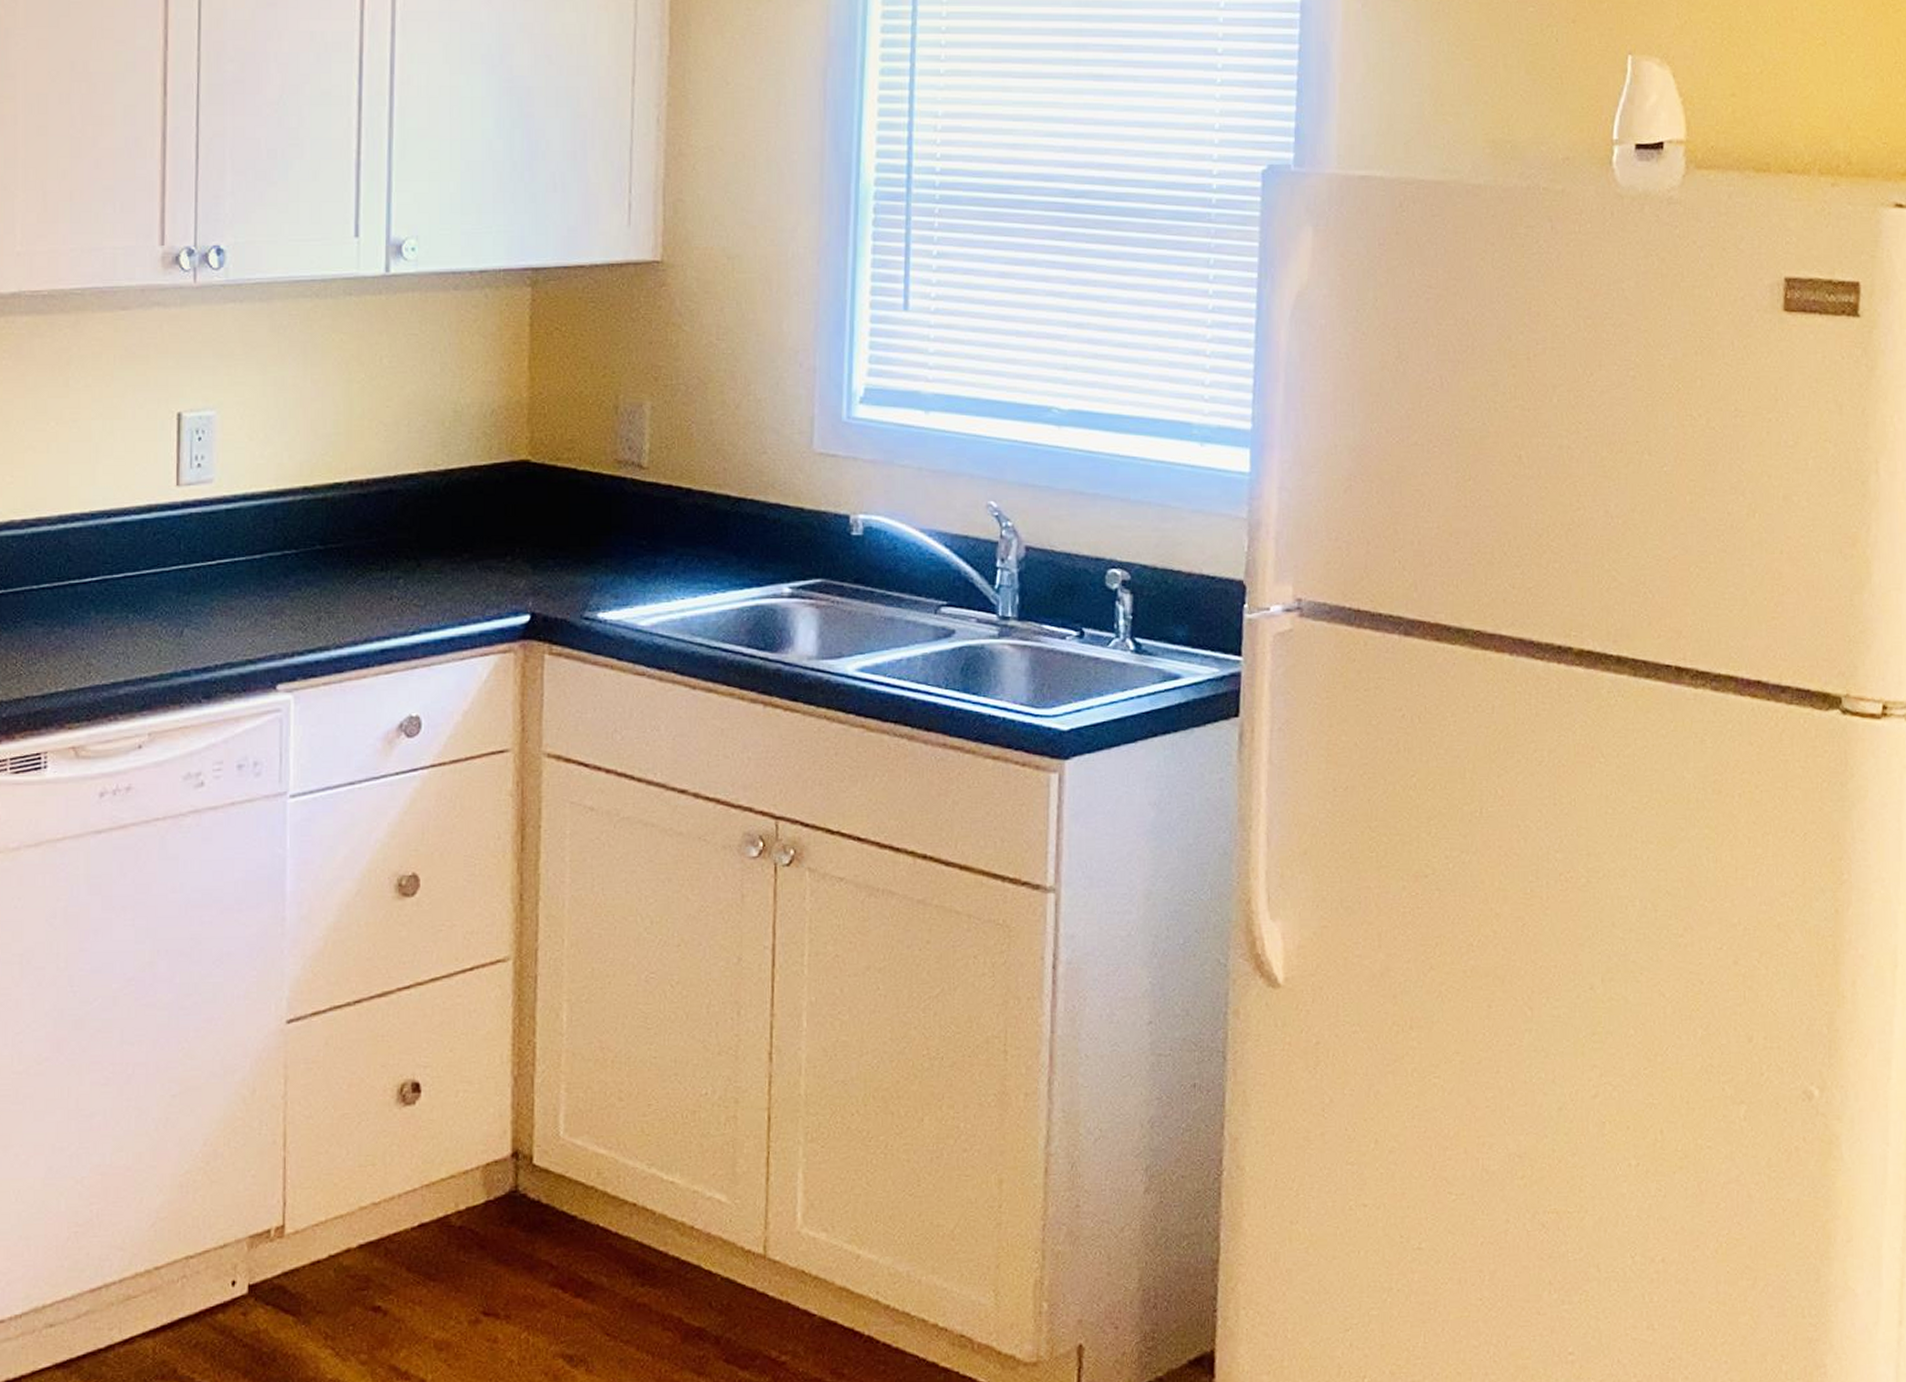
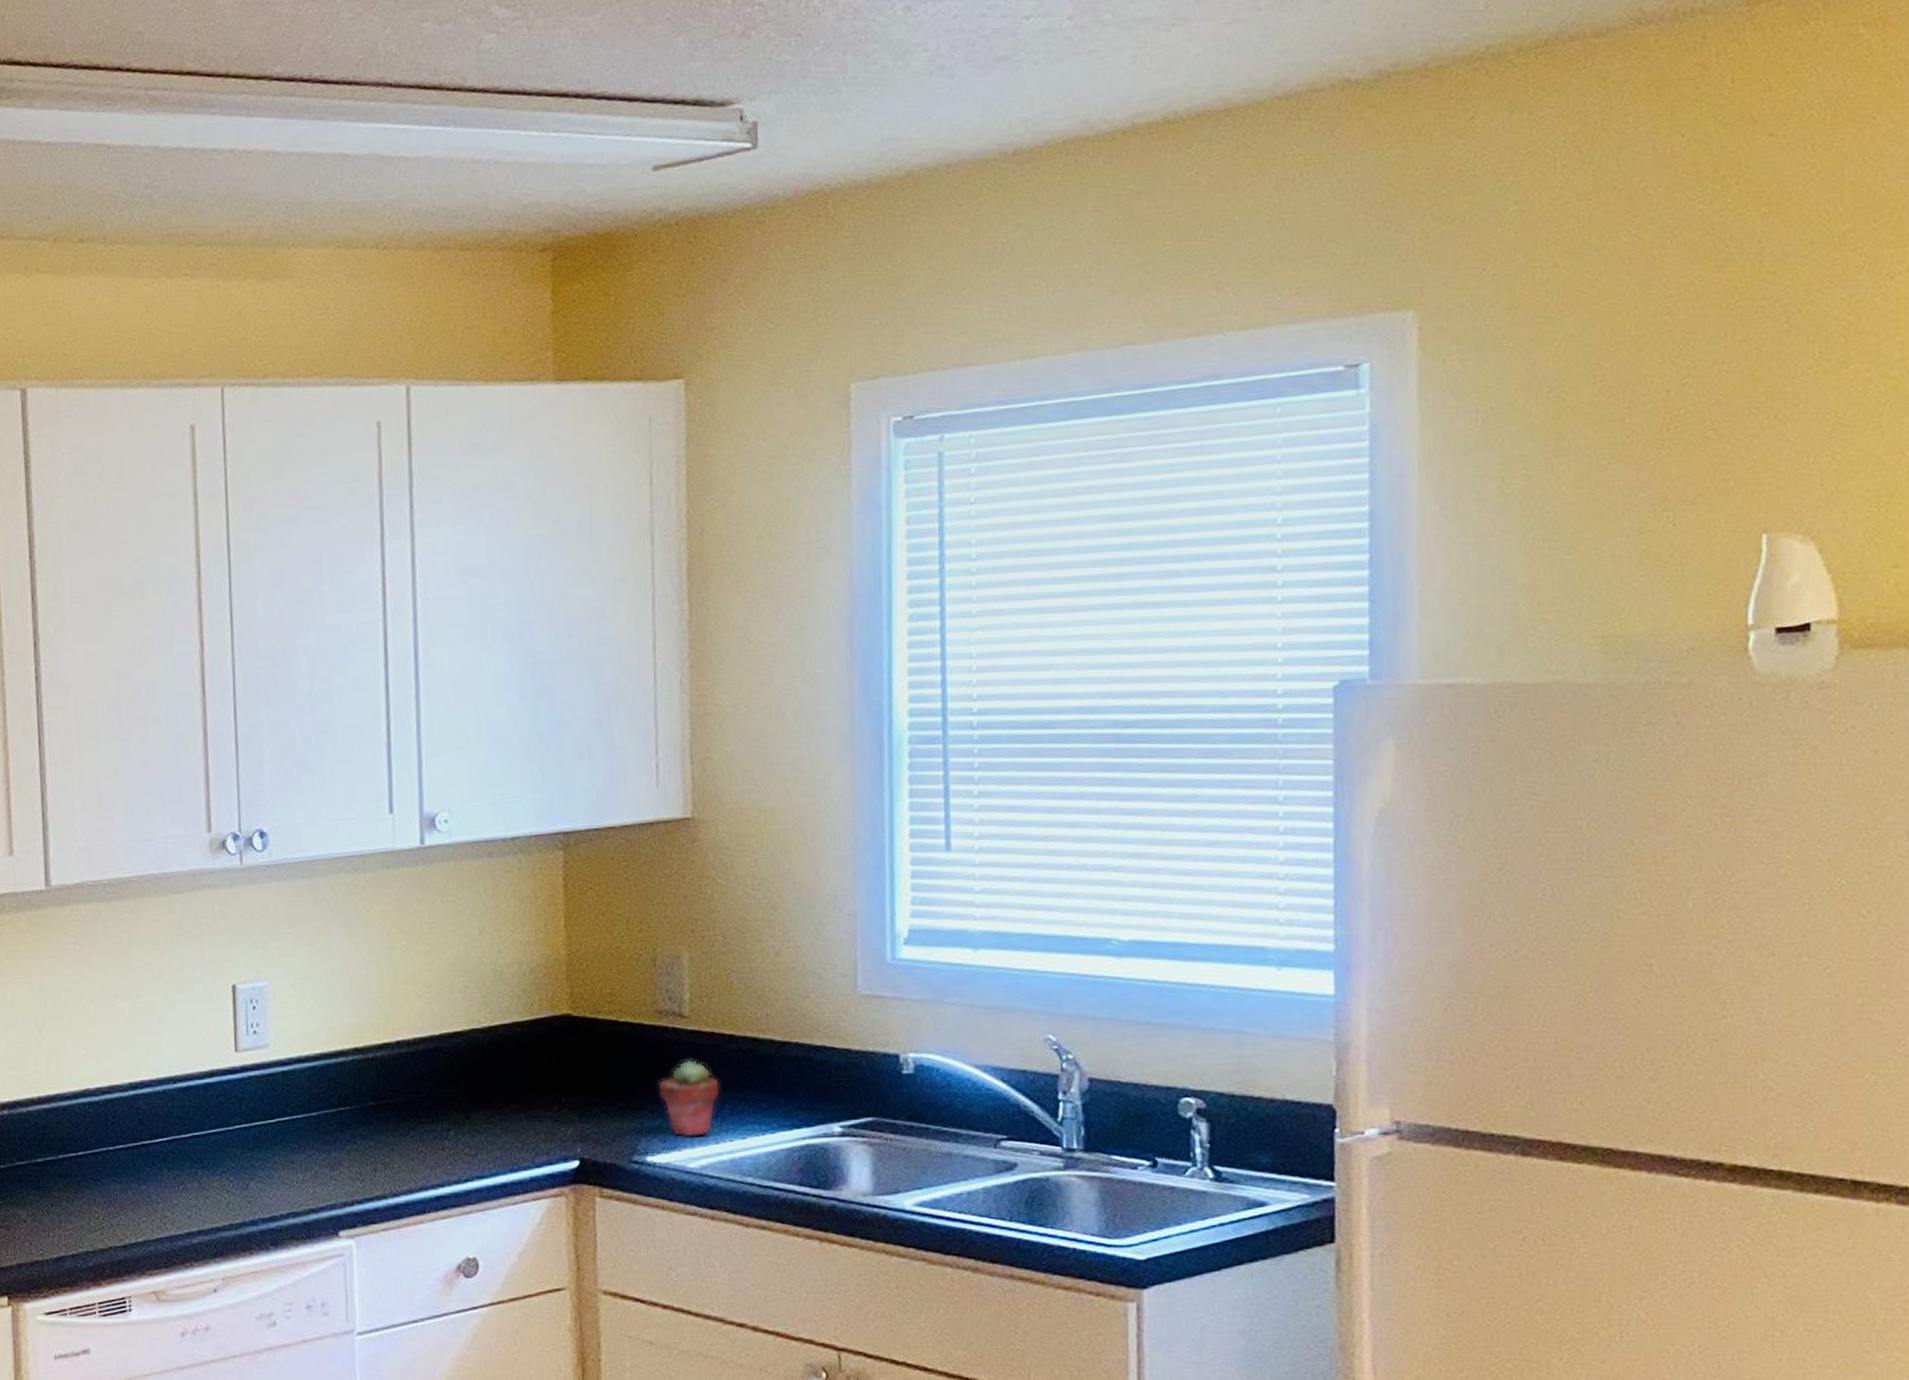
potted succulent: none [613,512,675,595] -> present [657,1059,721,1138]

